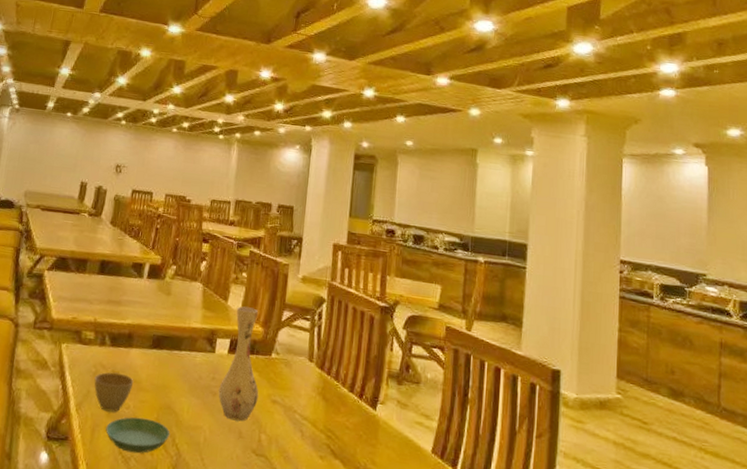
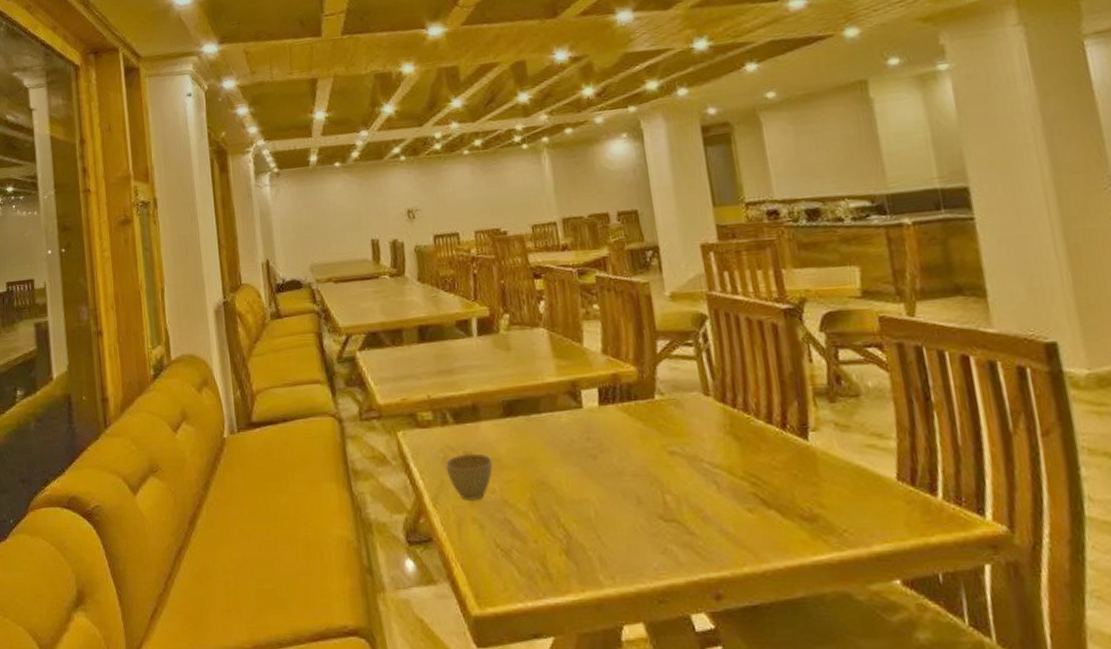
saucer: present [105,417,170,454] -> none [473,500,552,544]
vase: present [218,306,259,422] -> none [596,344,651,485]

